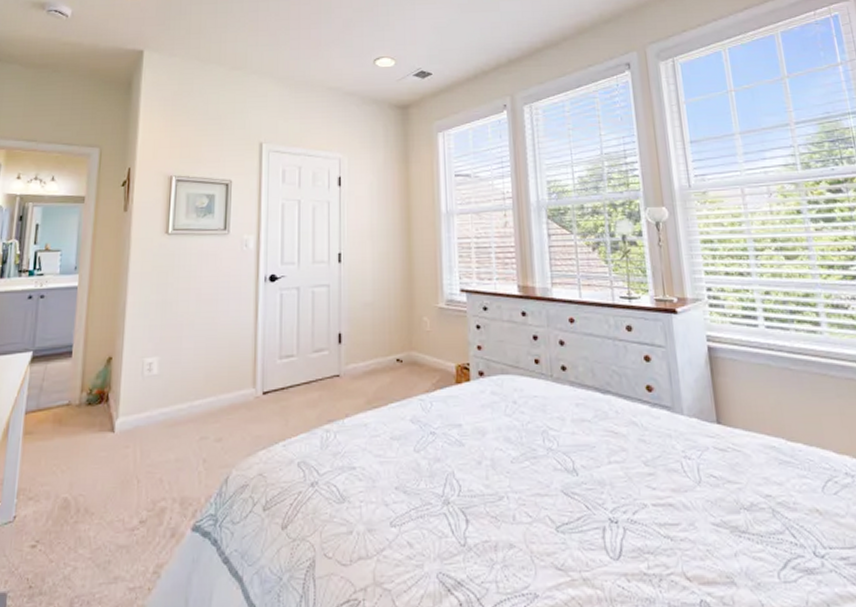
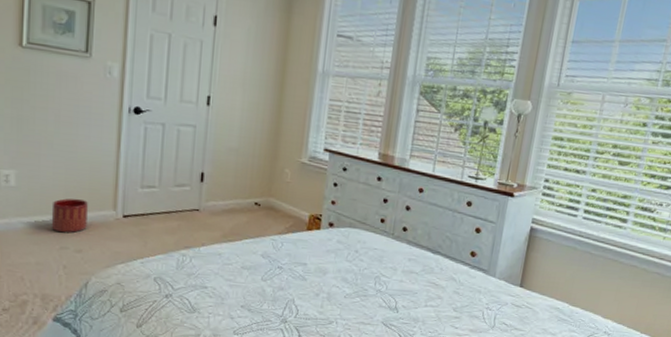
planter: none [191,379,229,421] -> present [51,198,89,233]

